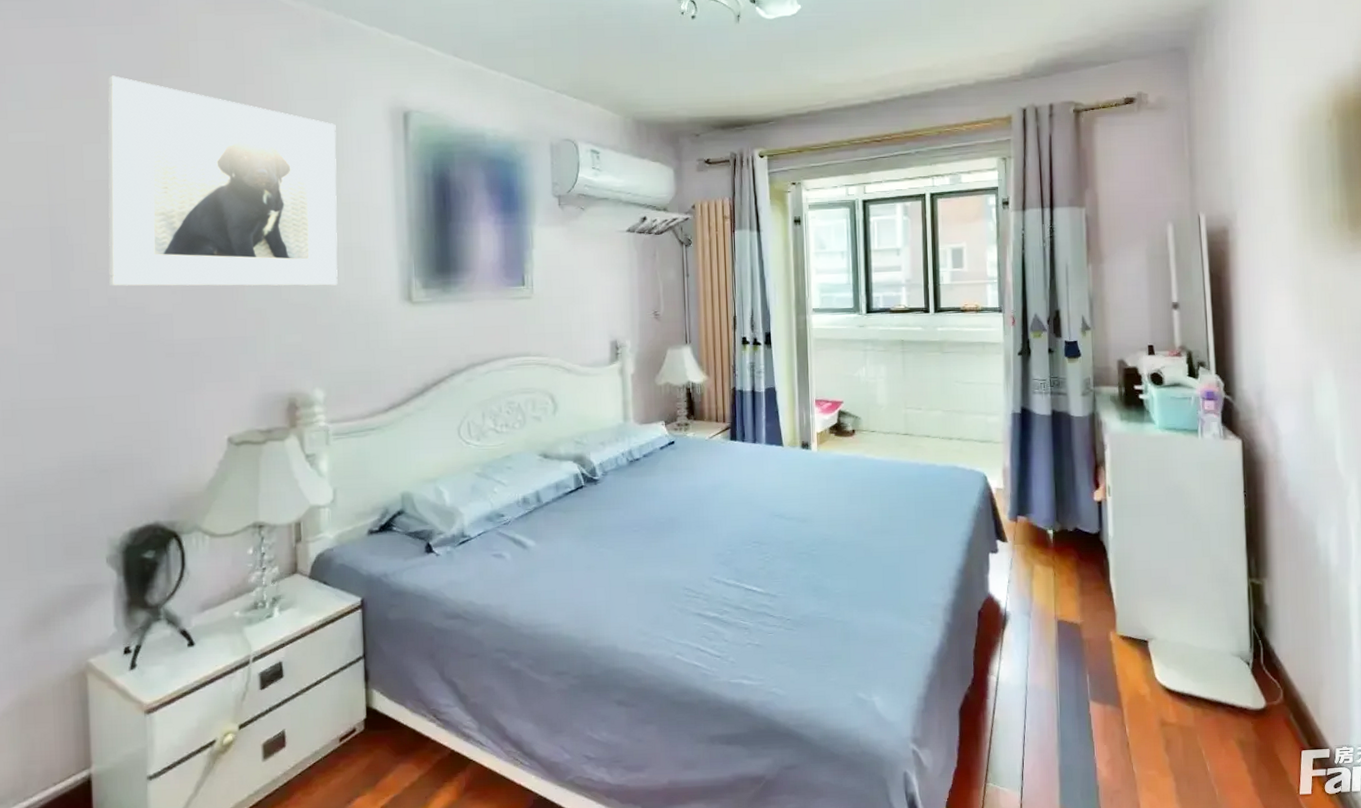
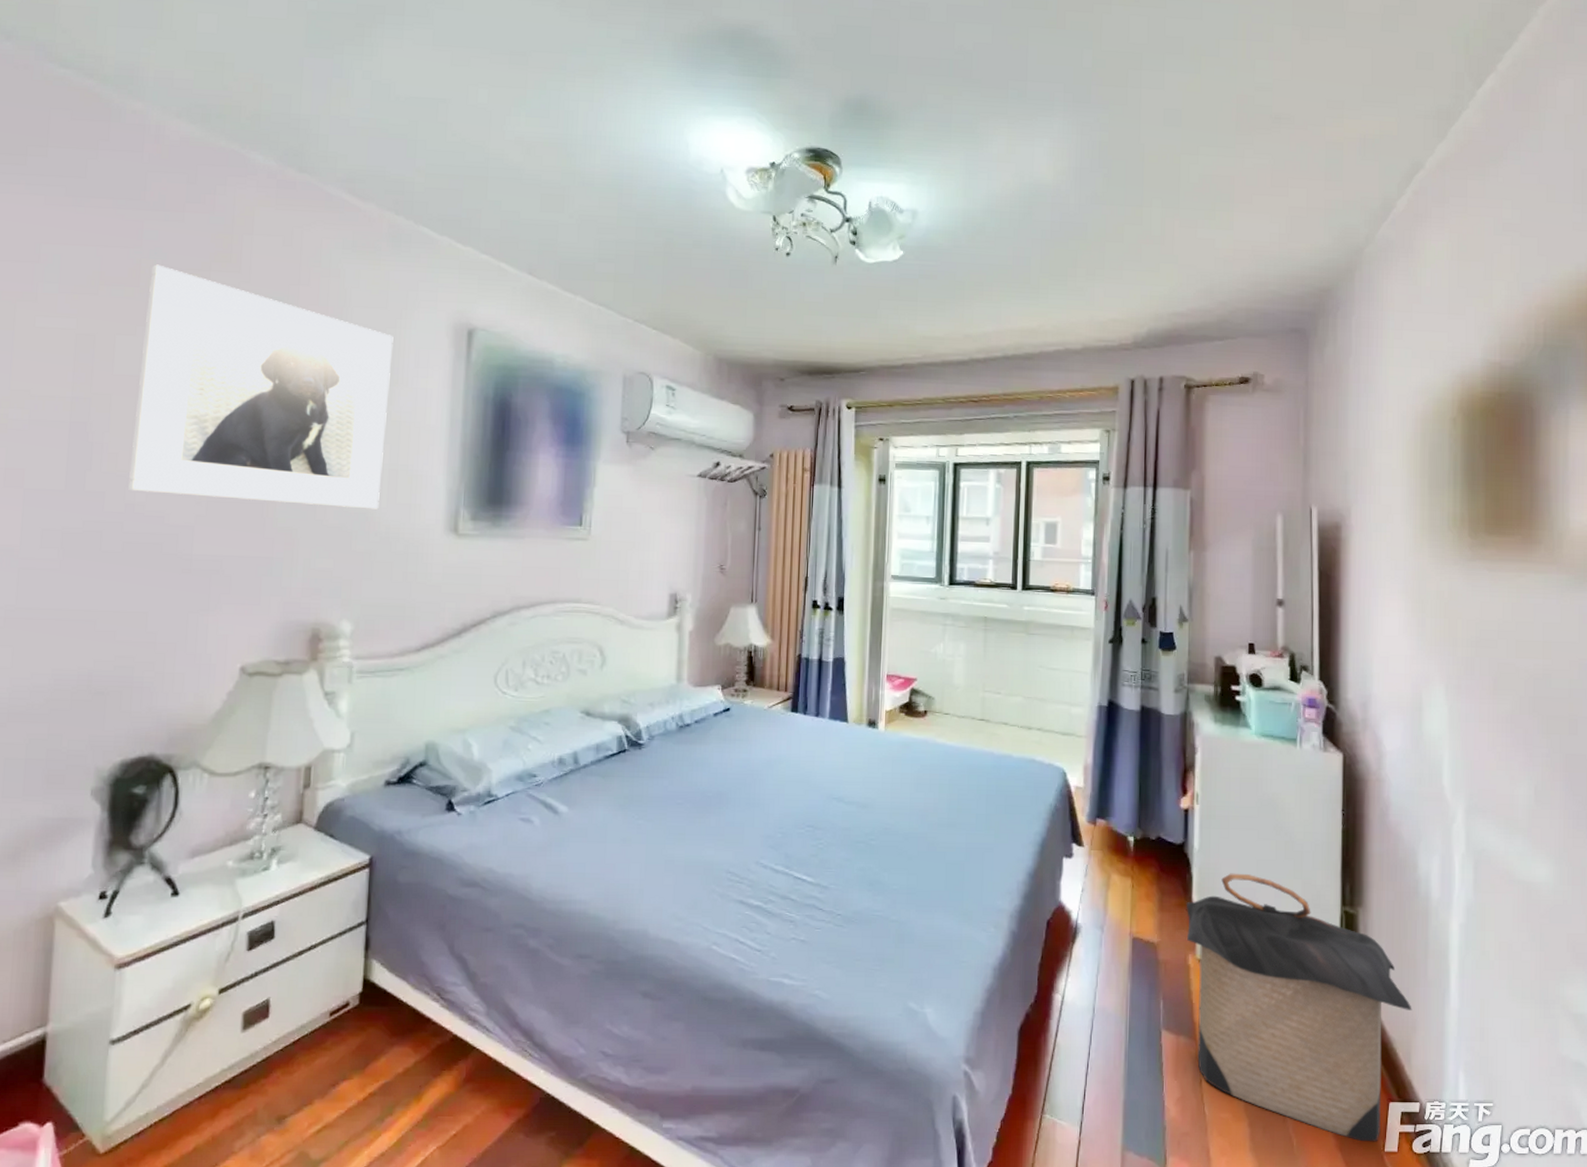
laundry hamper: none [1104,555,1318,787] -> present [1186,873,1412,1142]

